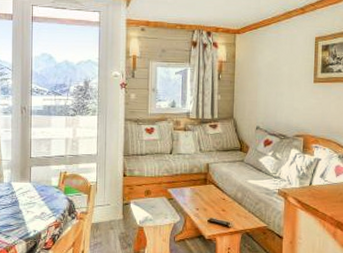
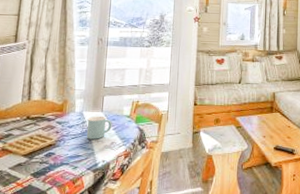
mug: none [16,186,41,210] -> present [86,116,112,139]

